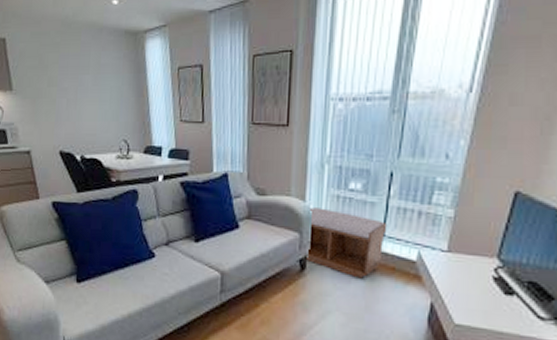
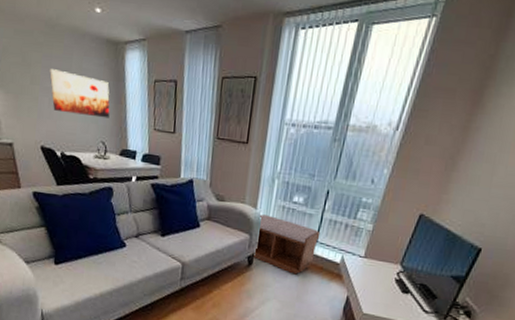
wall art: none [67,68,131,114] -> present [50,69,110,119]

